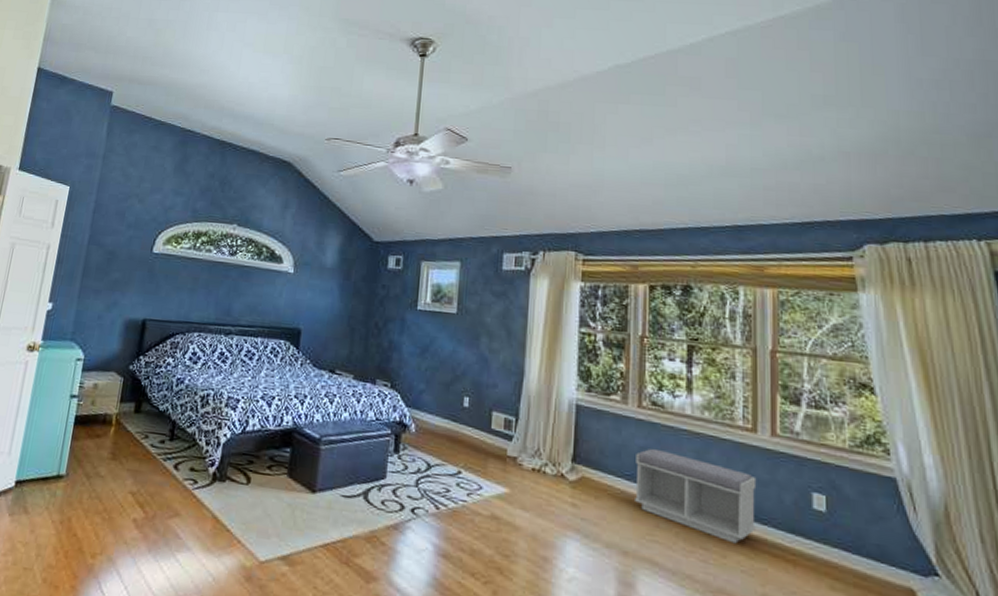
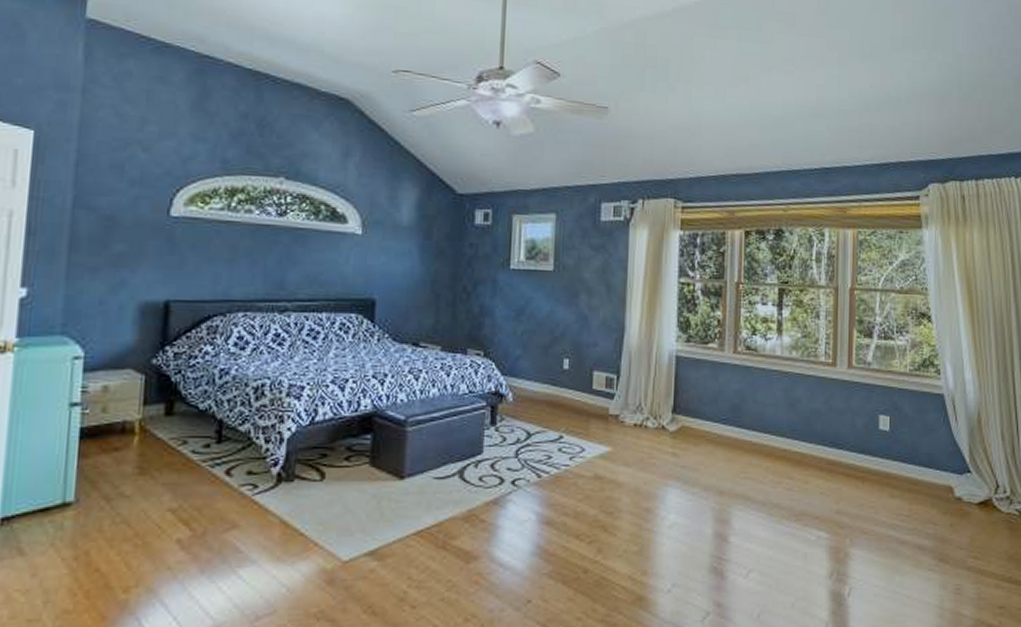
bench: present [635,448,757,544] -> none [730,391,835,470]

